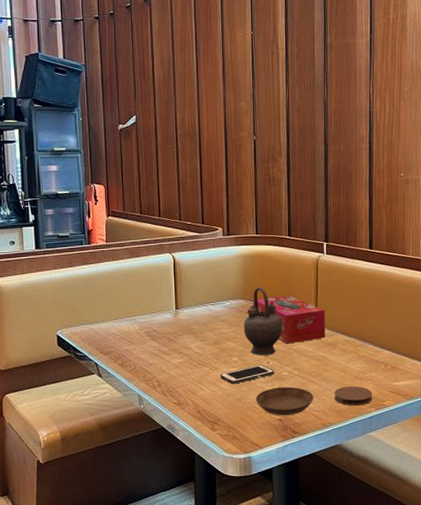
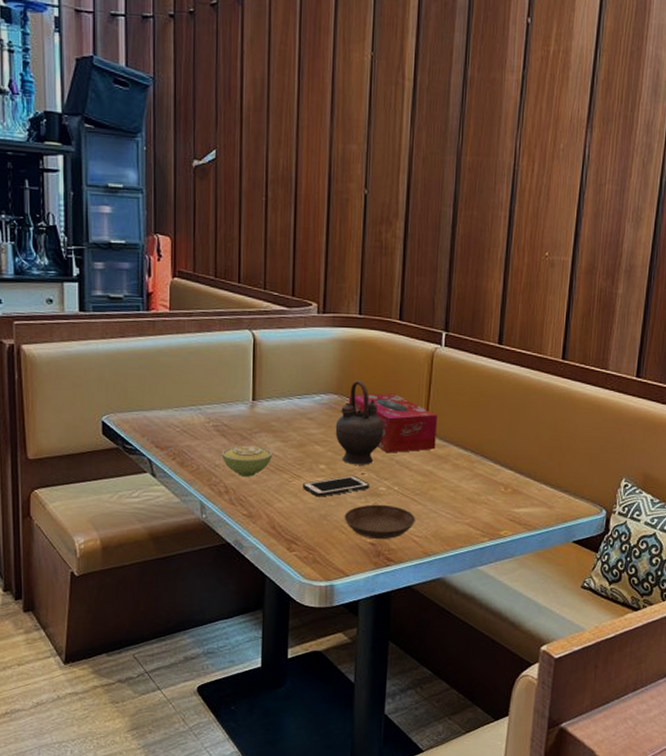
sugar bowl: none [153,346,195,372] -> present [221,445,273,477]
coaster: present [334,386,373,406] -> none [440,509,487,534]

